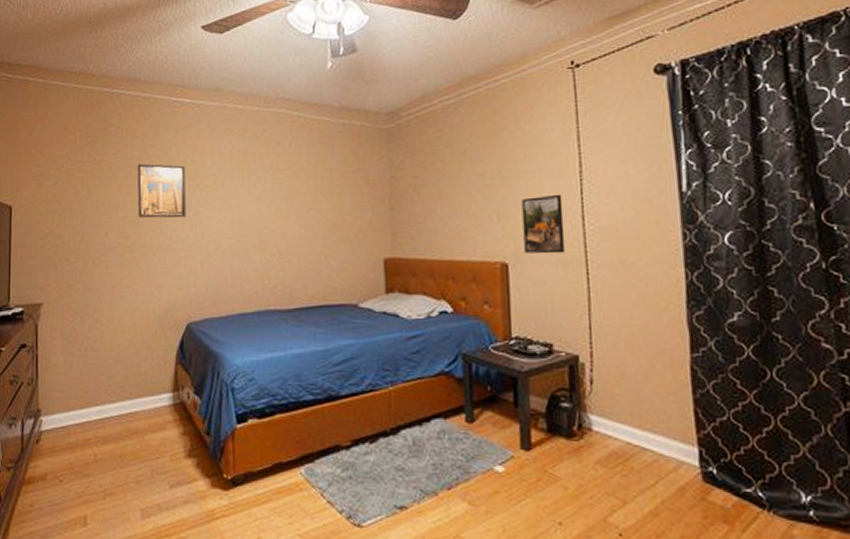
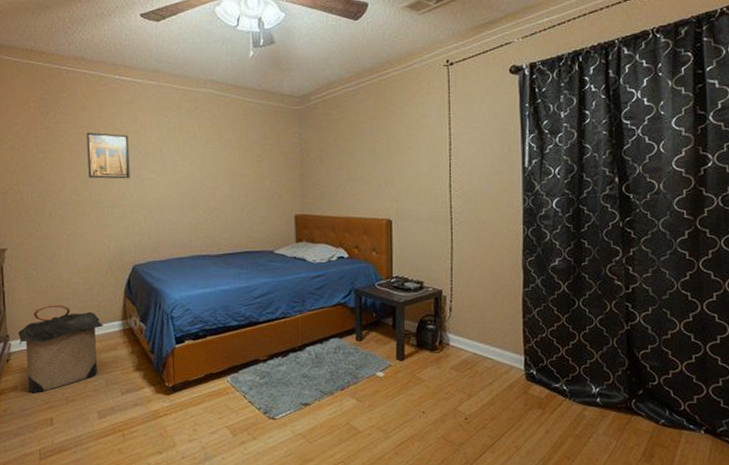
laundry hamper: none [51,372,150,484] -> present [18,304,103,393]
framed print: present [521,194,566,254] -> none [404,166,436,213]

